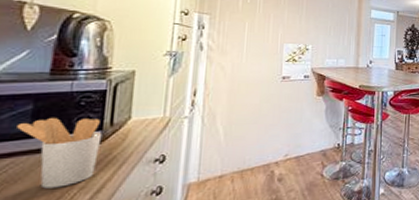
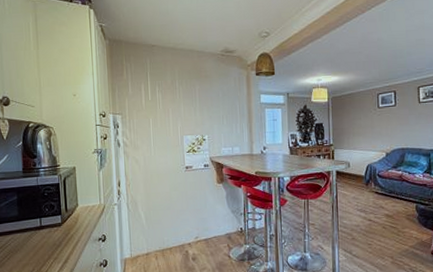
utensil holder: present [17,118,103,189] -> none [11,206,62,258]

